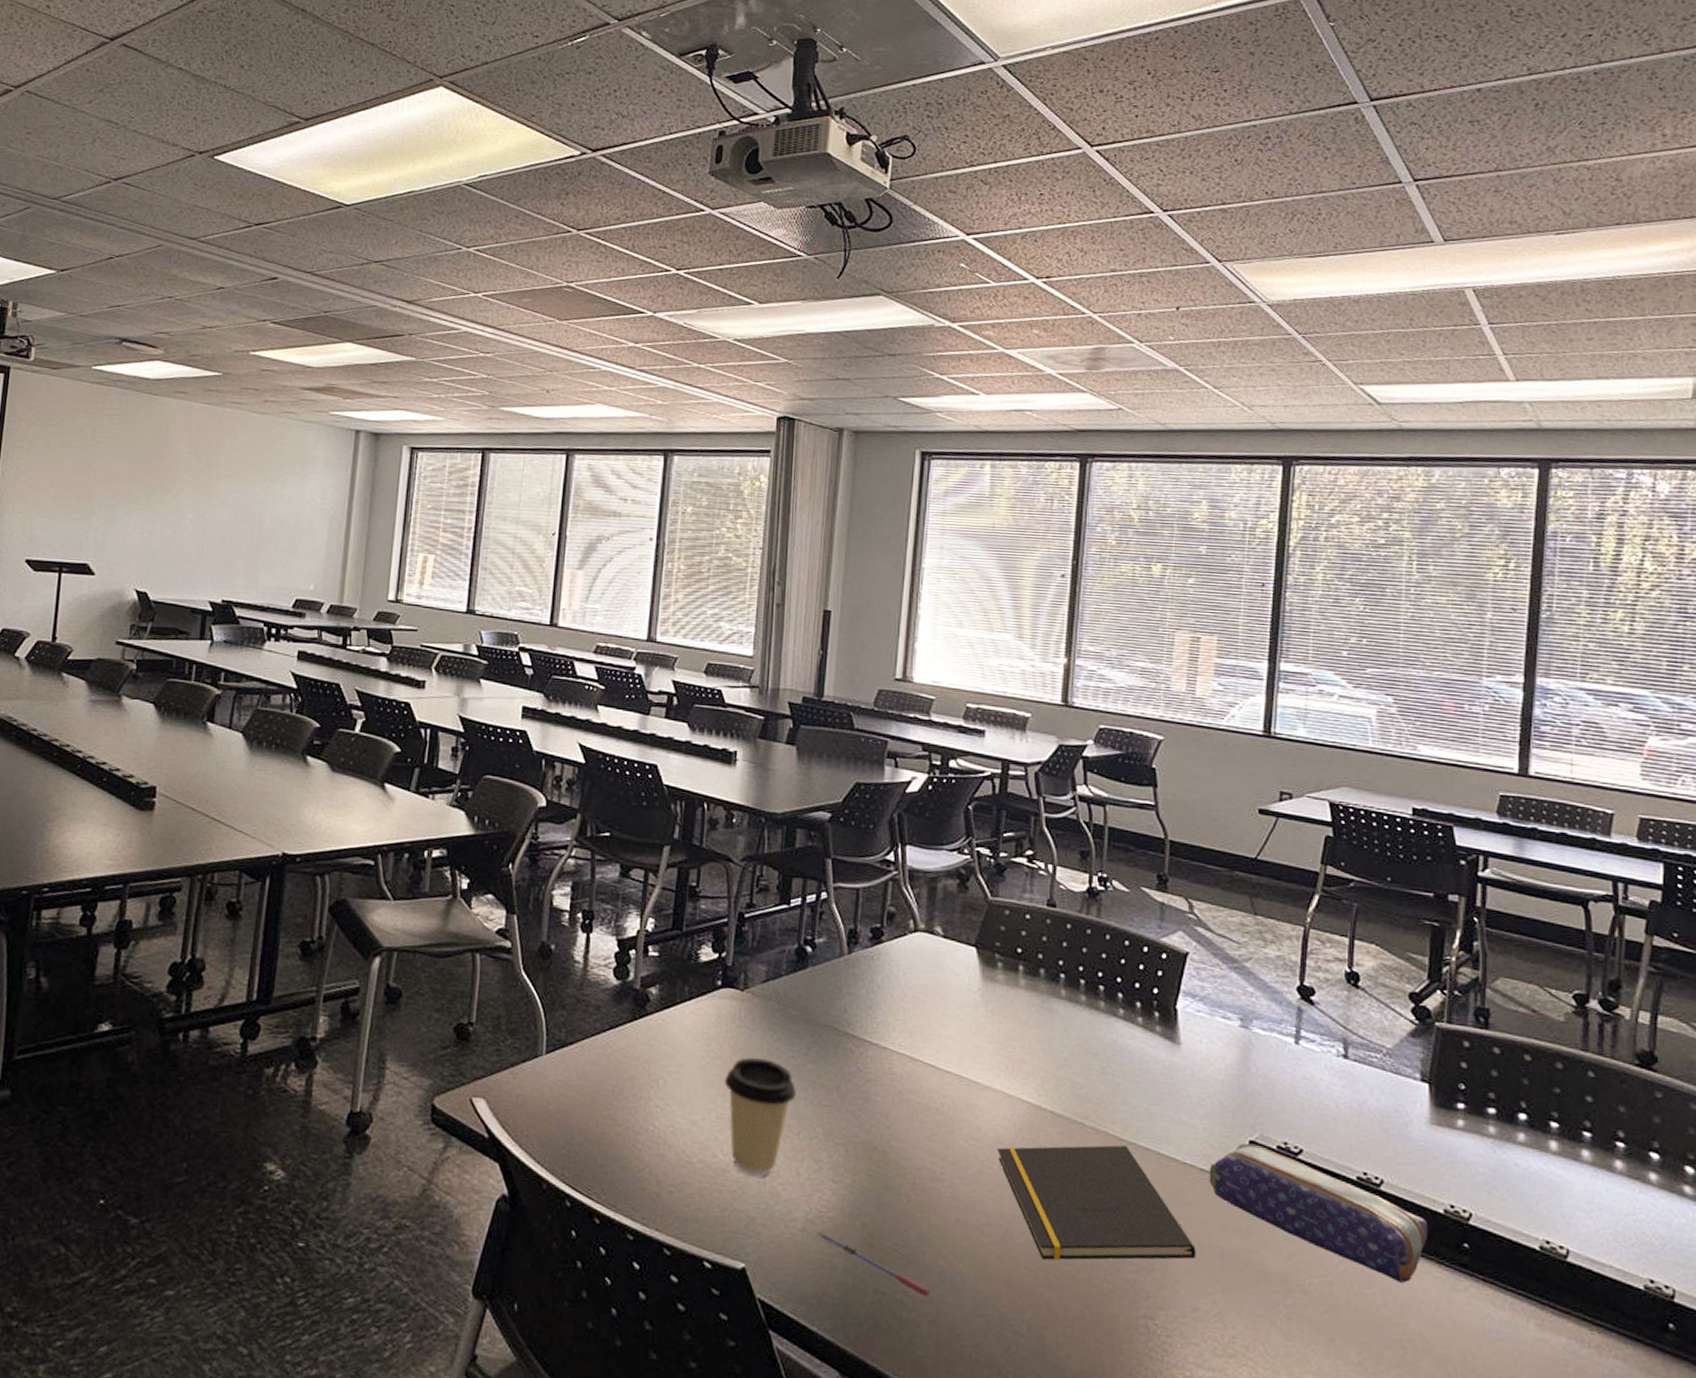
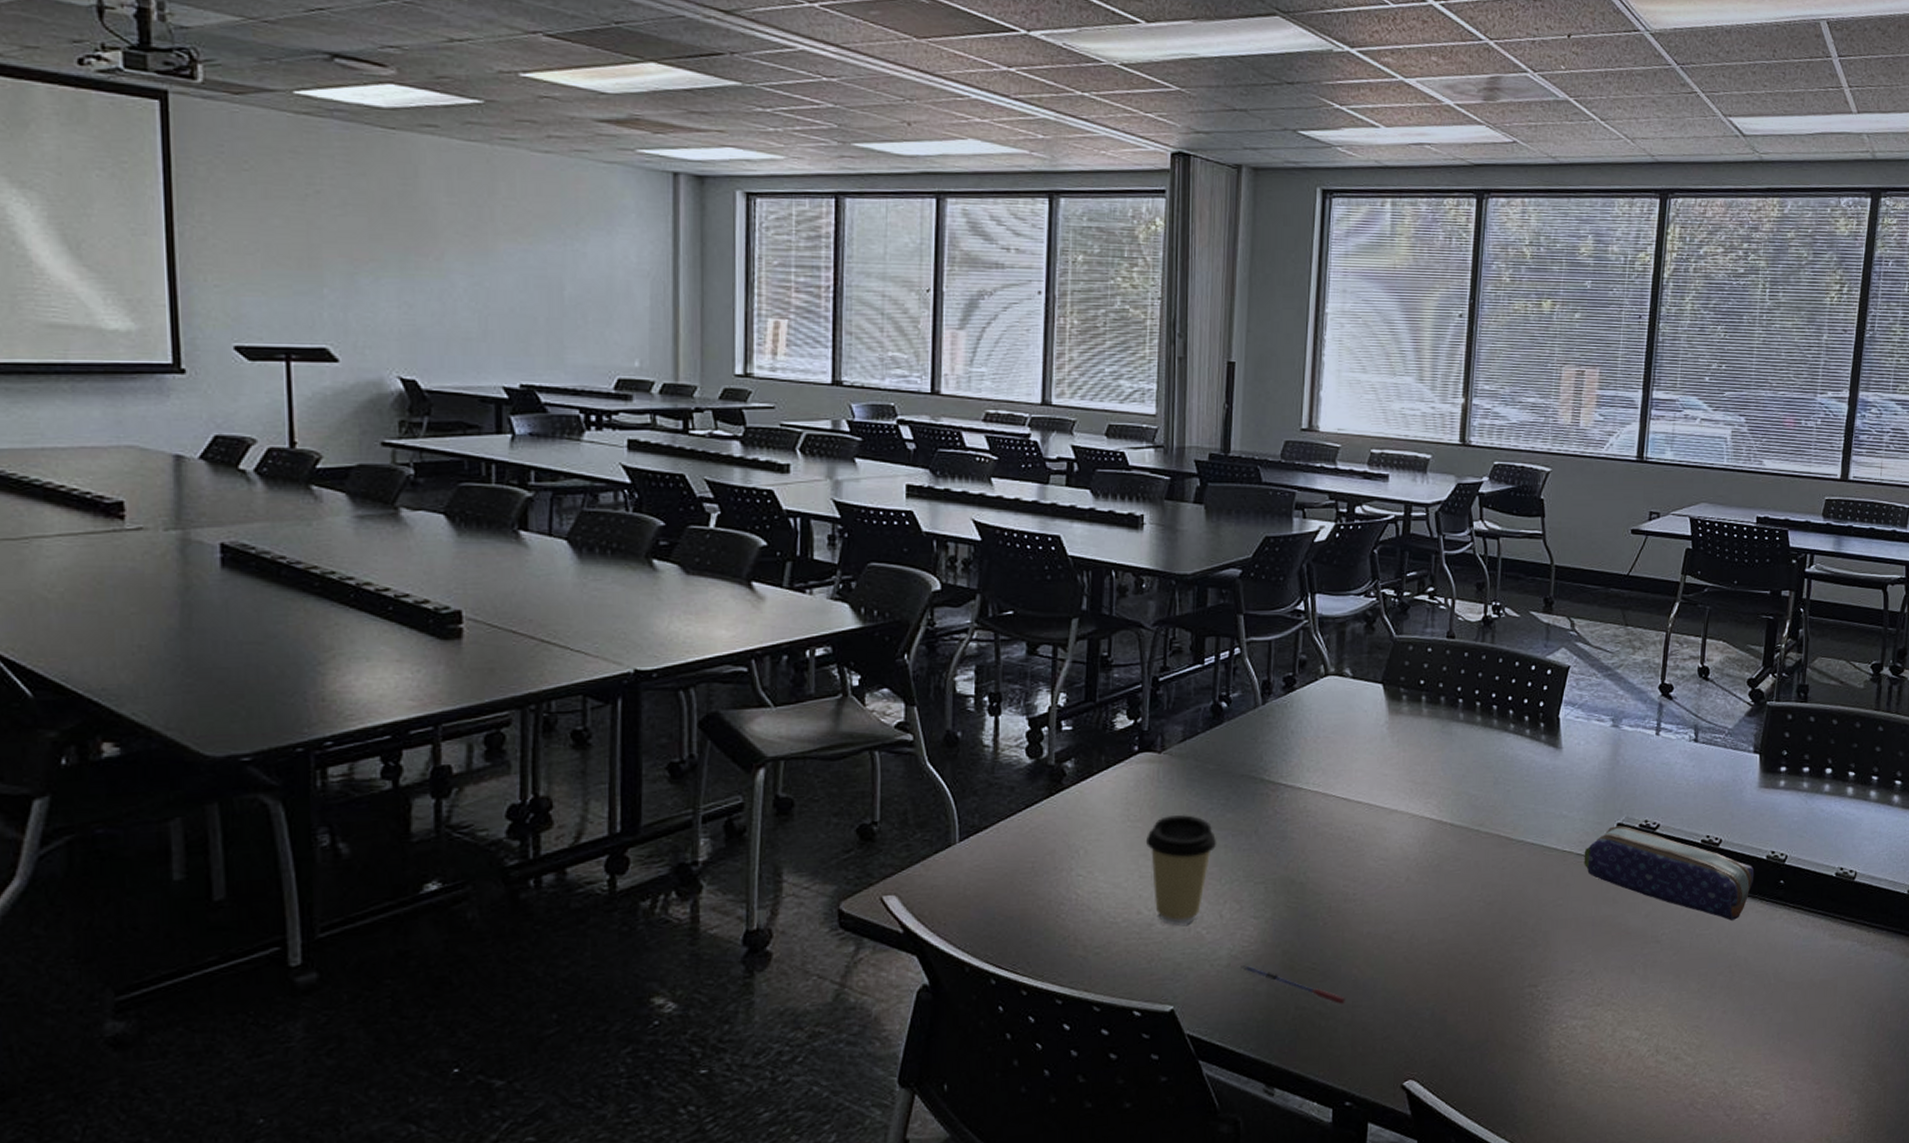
notepad: present [997,1145,1196,1261] -> none [1404,843,1572,954]

